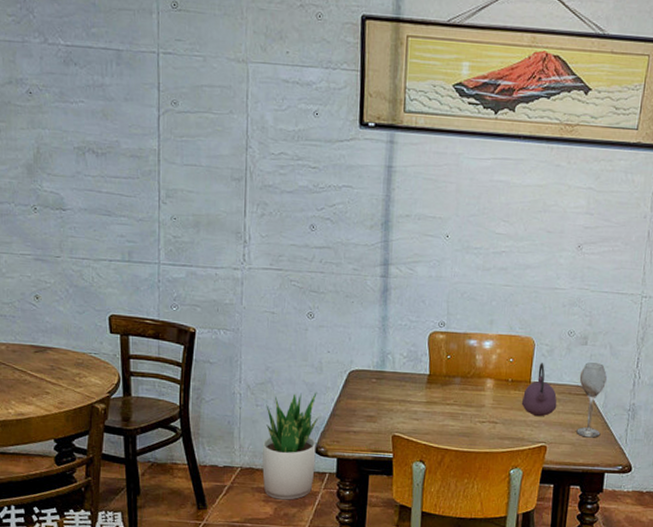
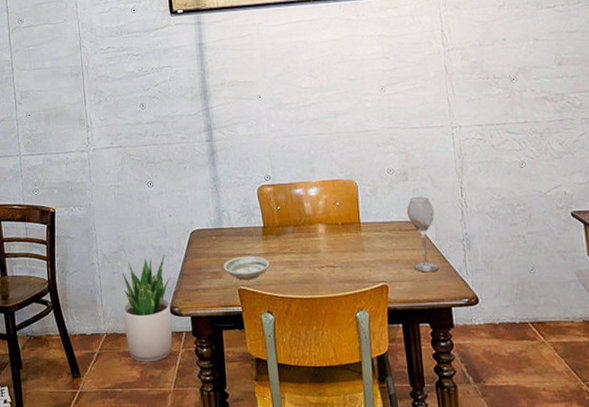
saucer: none [379,402,430,428] -> present [223,256,270,280]
teapot: present [521,363,557,417] -> none [355,203,390,257]

